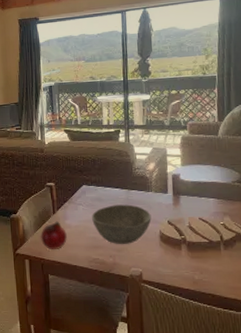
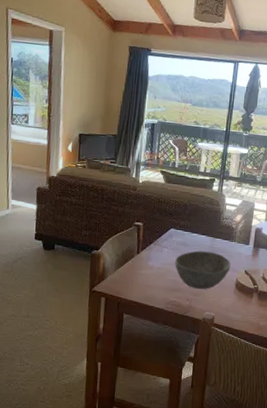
fruit: present [40,221,67,249] -> none [120,261,148,289]

